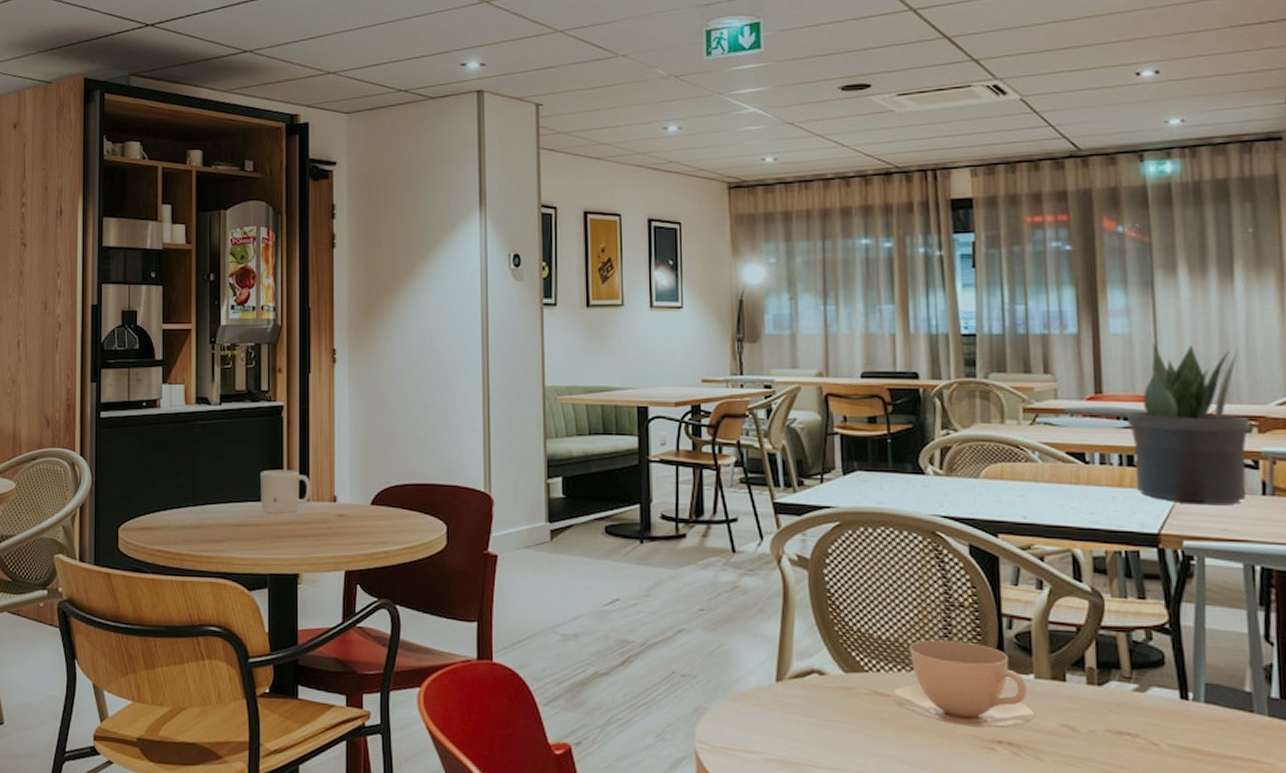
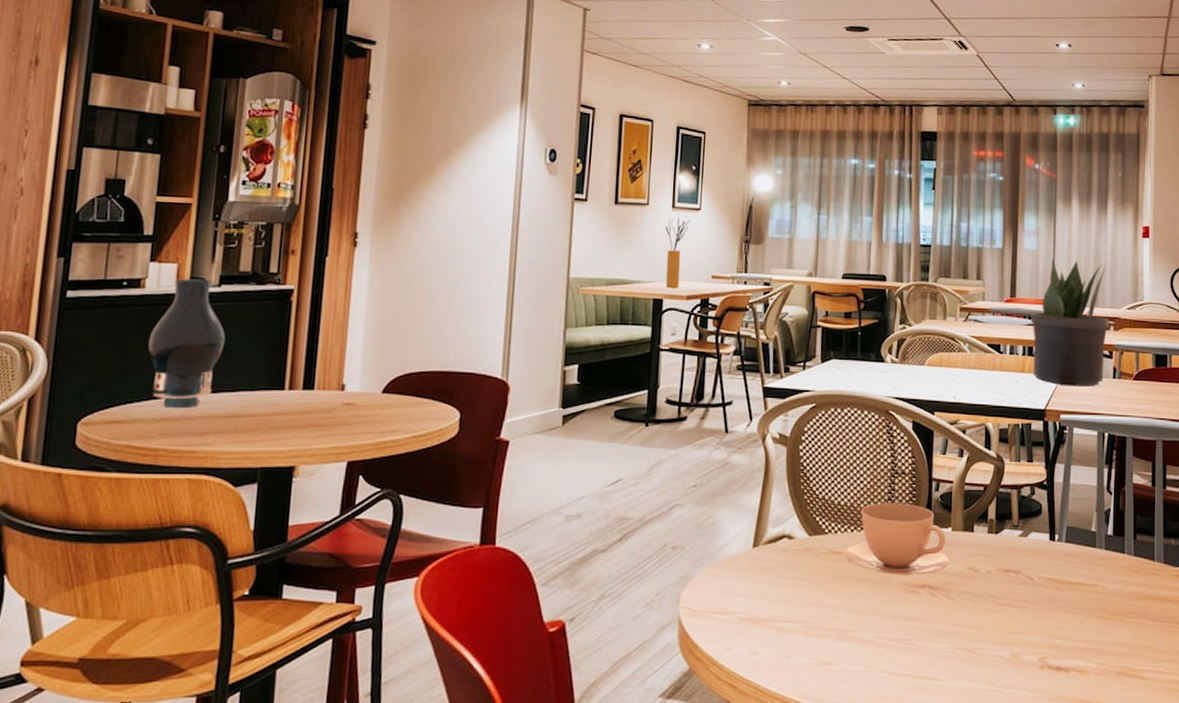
vase: none [167,398,229,516] -> present [148,278,226,407]
mug: present [260,469,312,514] -> none [257,357,318,403]
vase: none [645,317,671,395] -> present [665,217,690,289]

